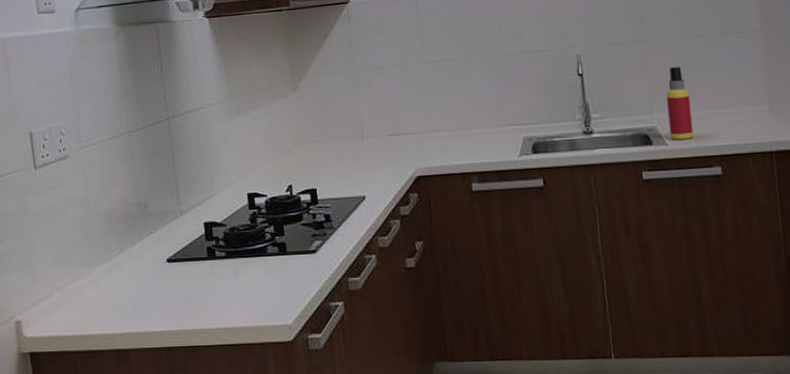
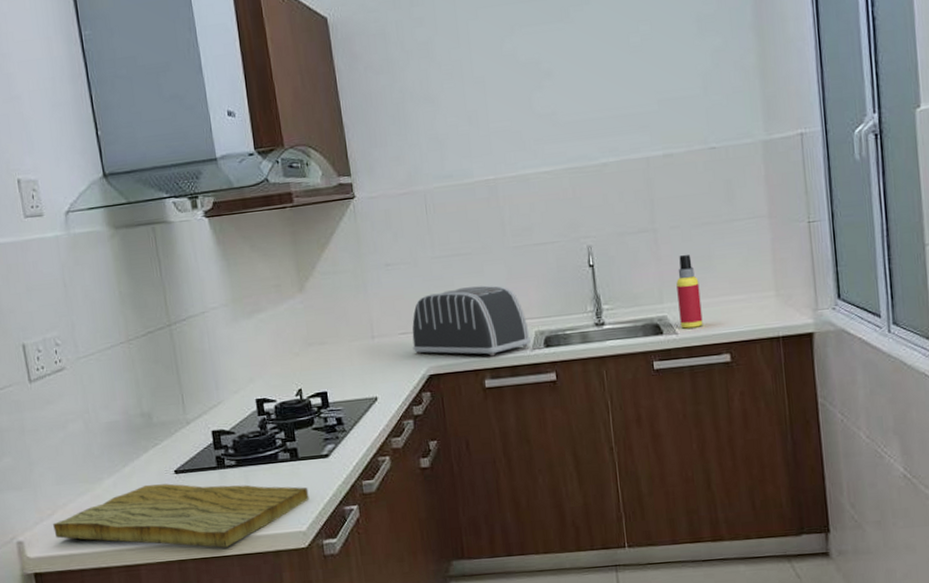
cutting board: none [50,271,296,338] -> present [53,483,309,548]
toaster: none [401,90,519,161] -> present [412,285,532,357]

